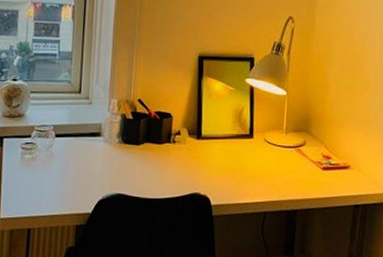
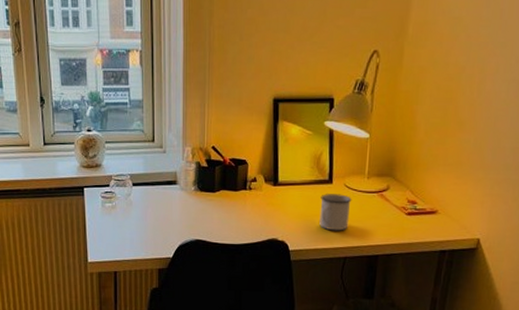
mug: none [241,148,272,185] -> present [319,194,352,231]

